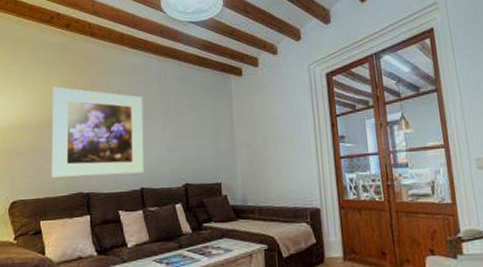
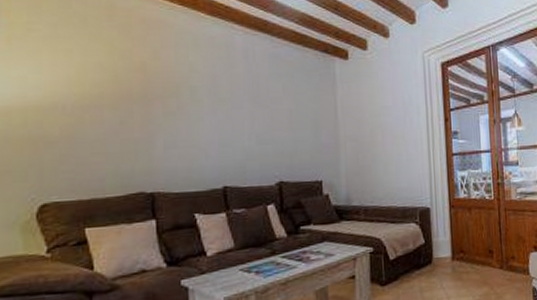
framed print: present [51,86,145,178] -> none [96,56,228,174]

